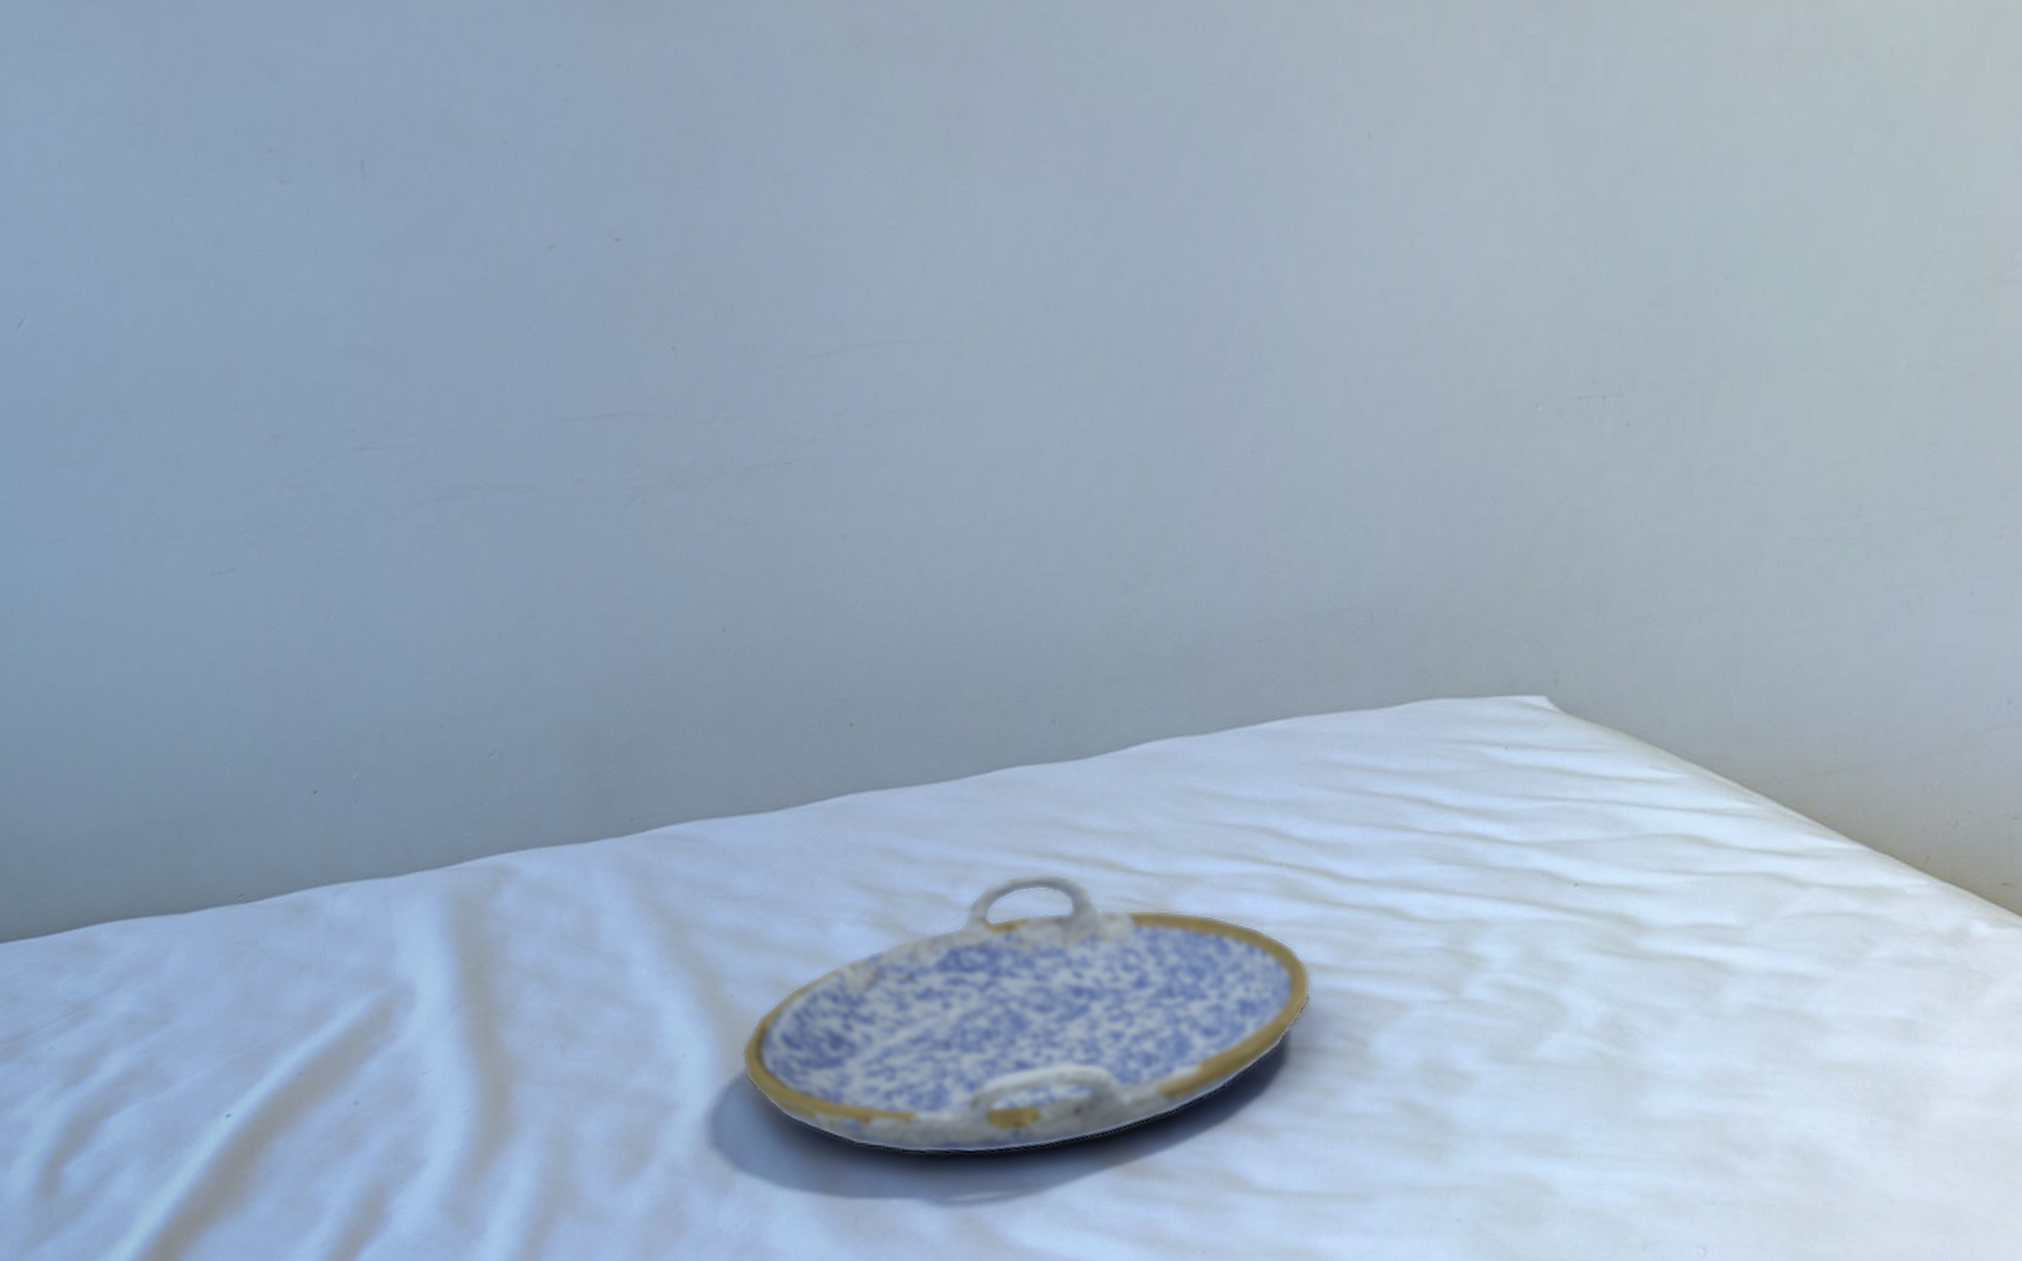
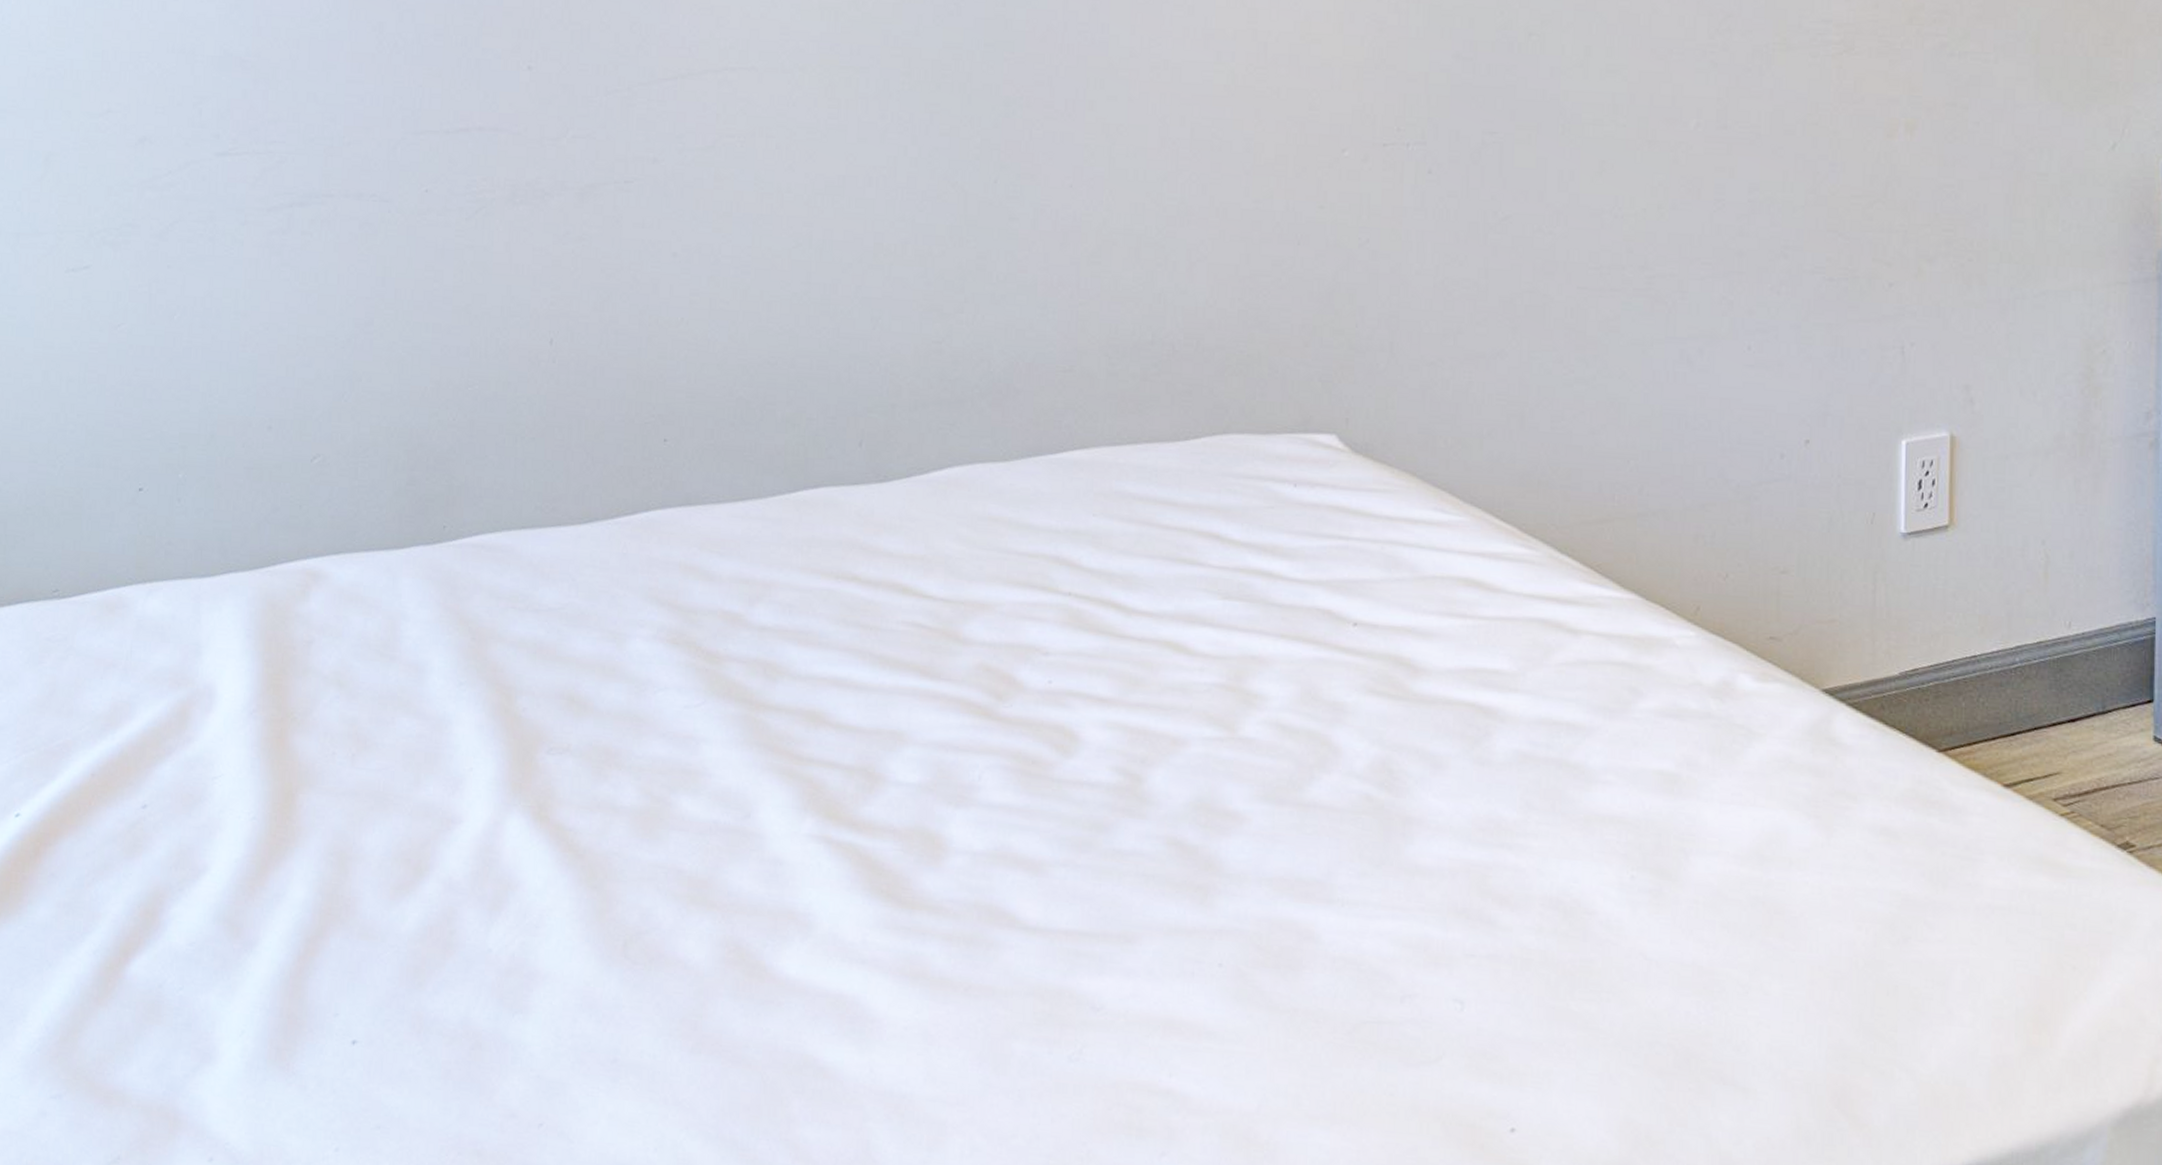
serving tray: present [741,871,1313,1154] -> none [528,593,1093,880]

